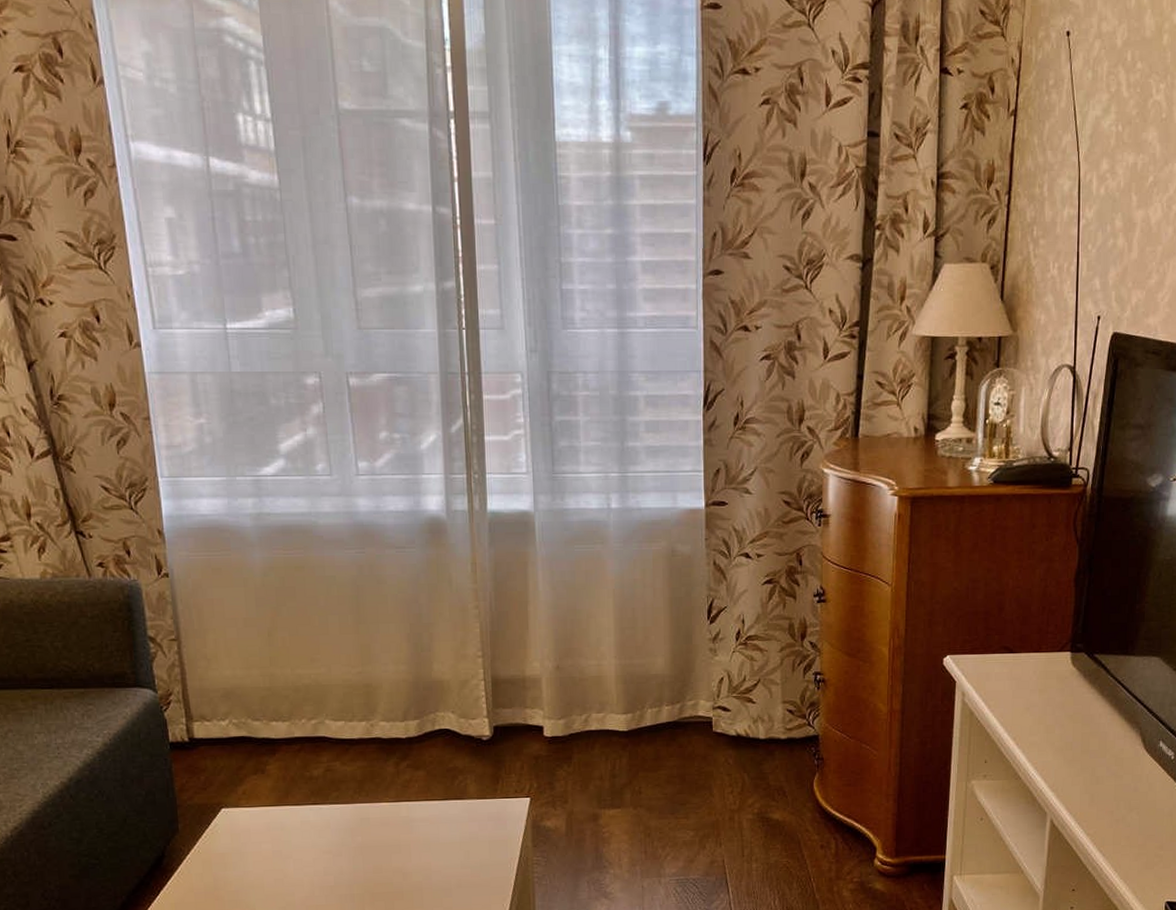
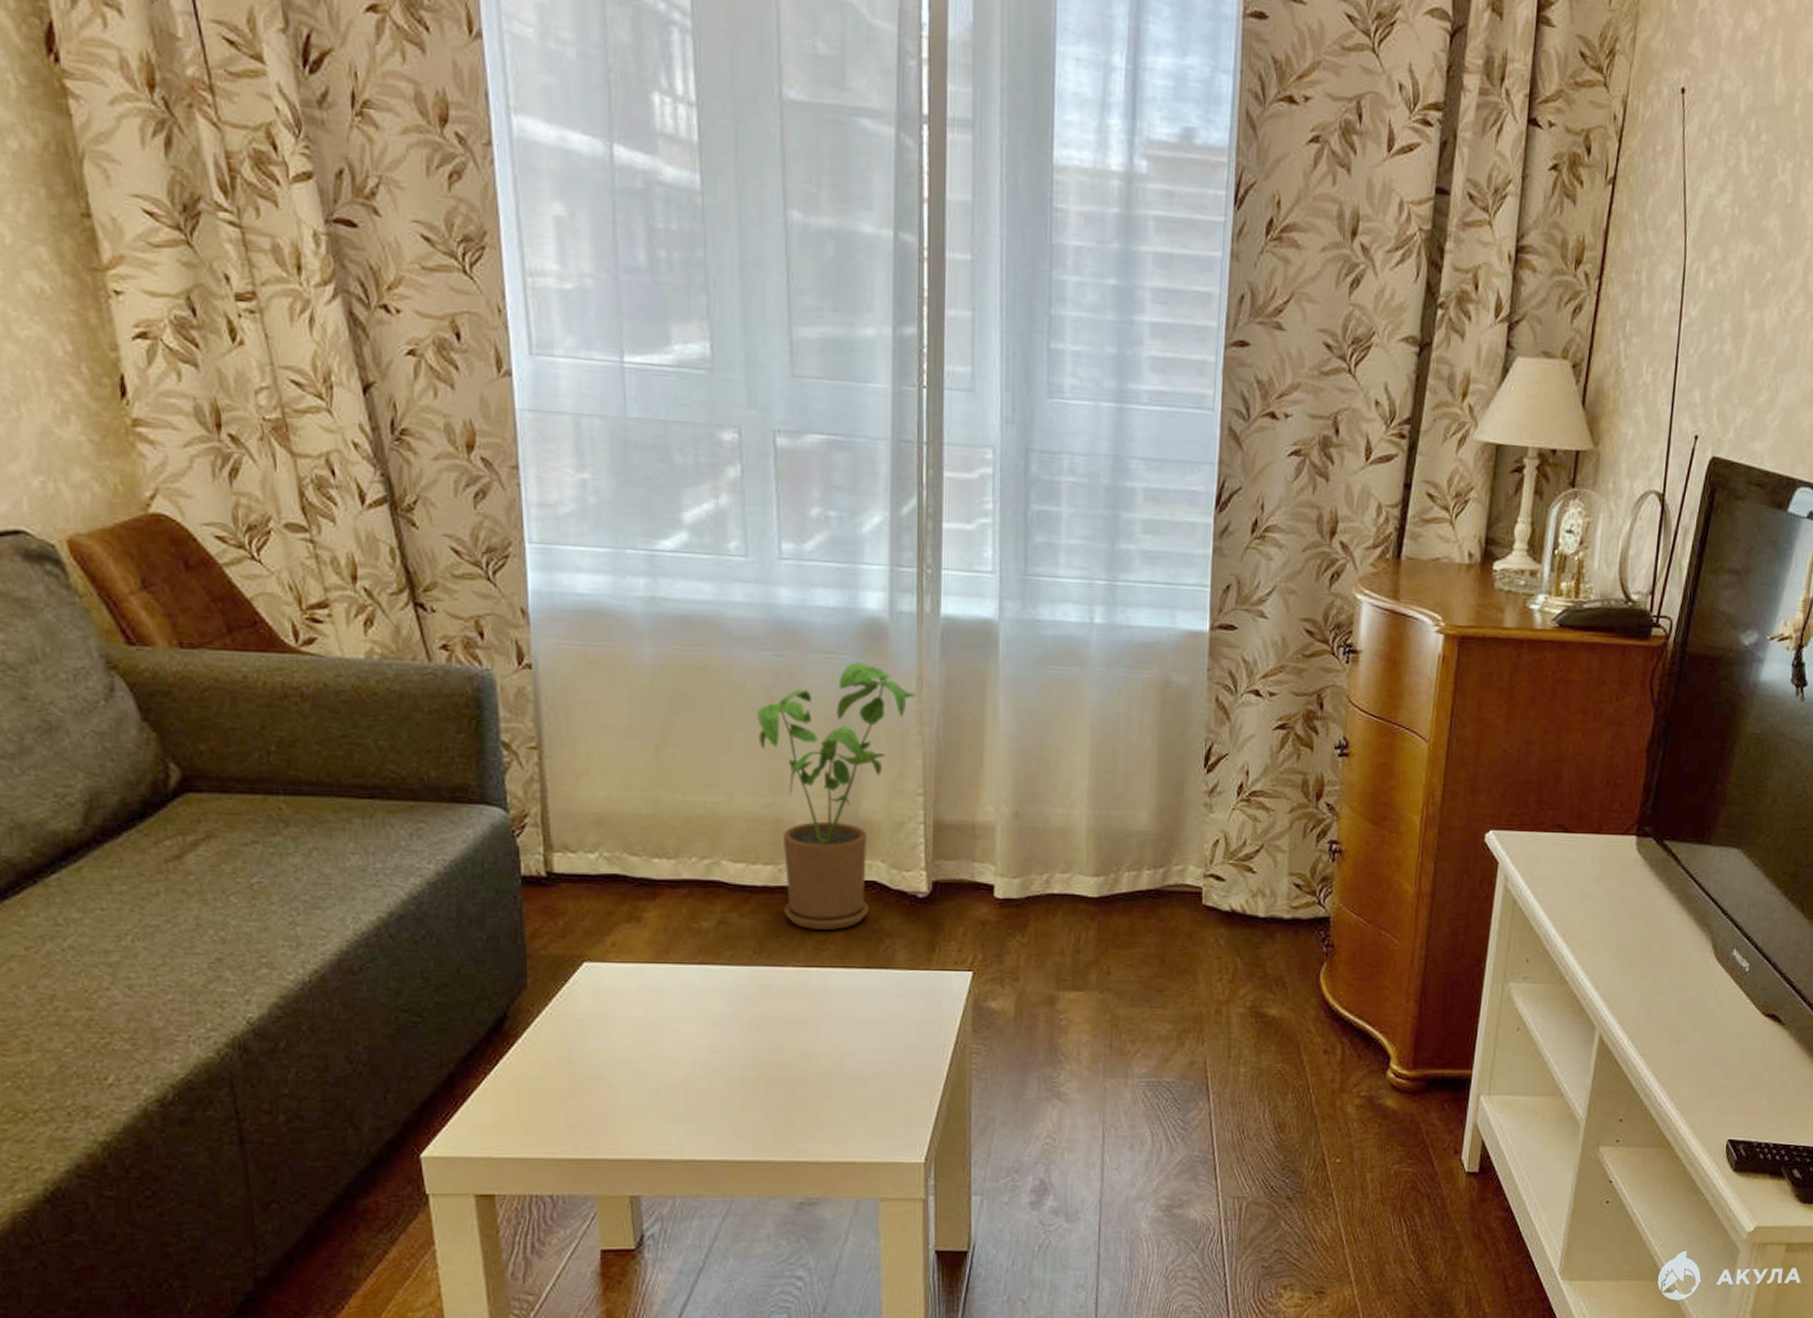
house plant: none [346,552,473,771] -> present [757,661,918,930]

